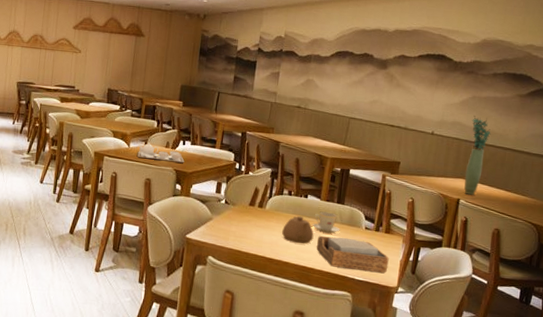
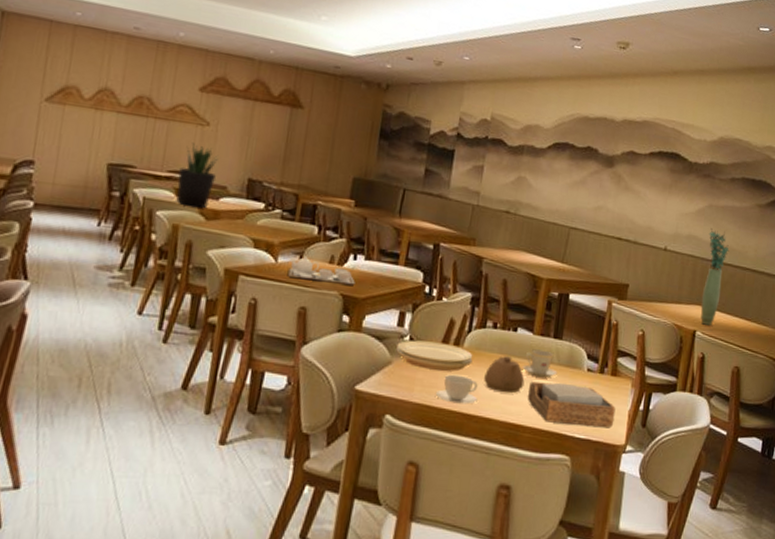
planter: none [61,65,87,111] -> present [176,142,218,208]
plate: none [215,203,273,227] -> present [396,340,473,371]
teacup: none [245,228,277,251] -> present [435,374,478,404]

